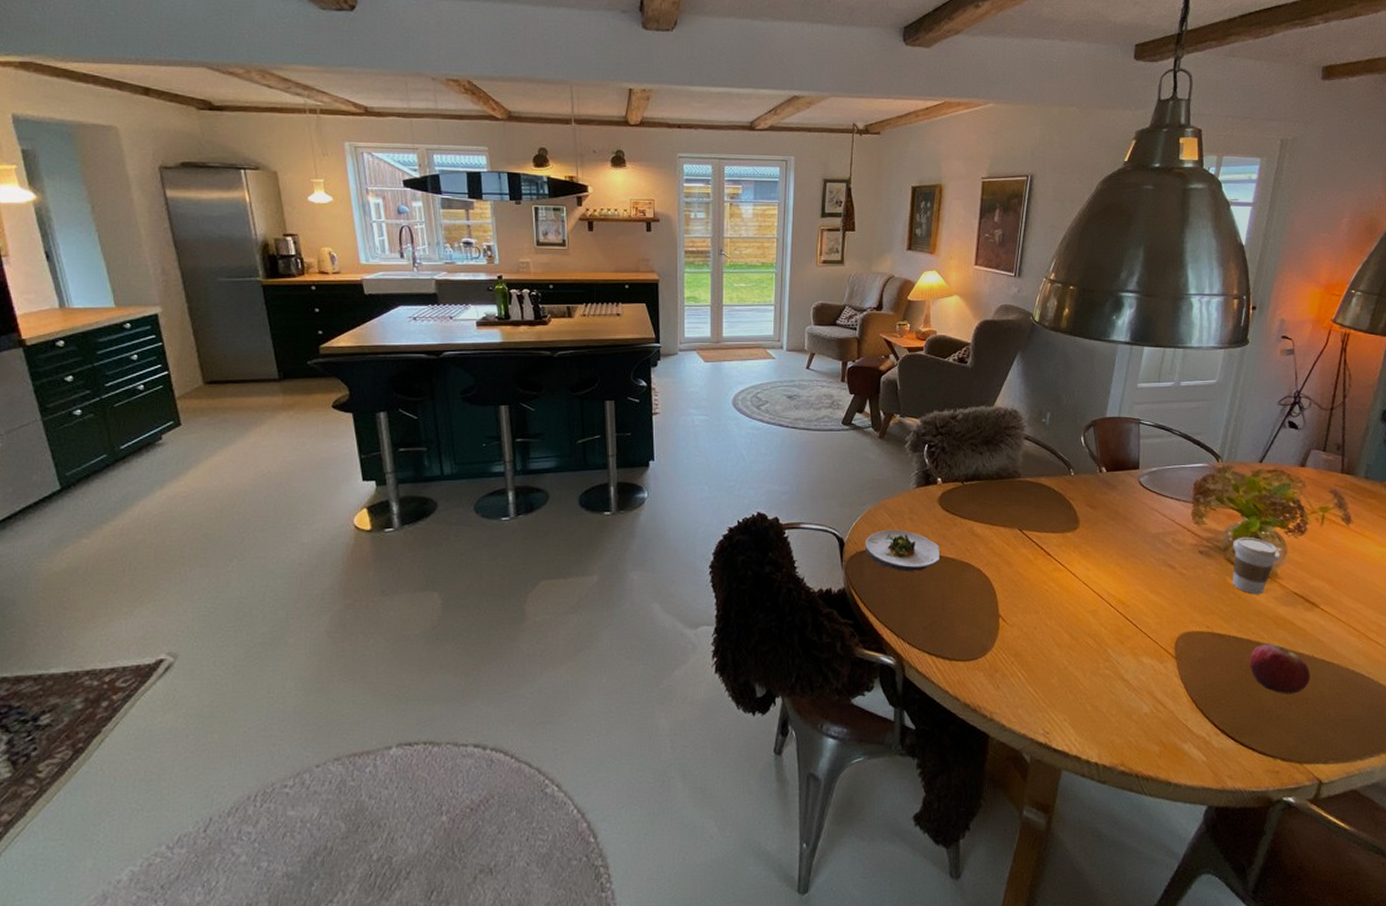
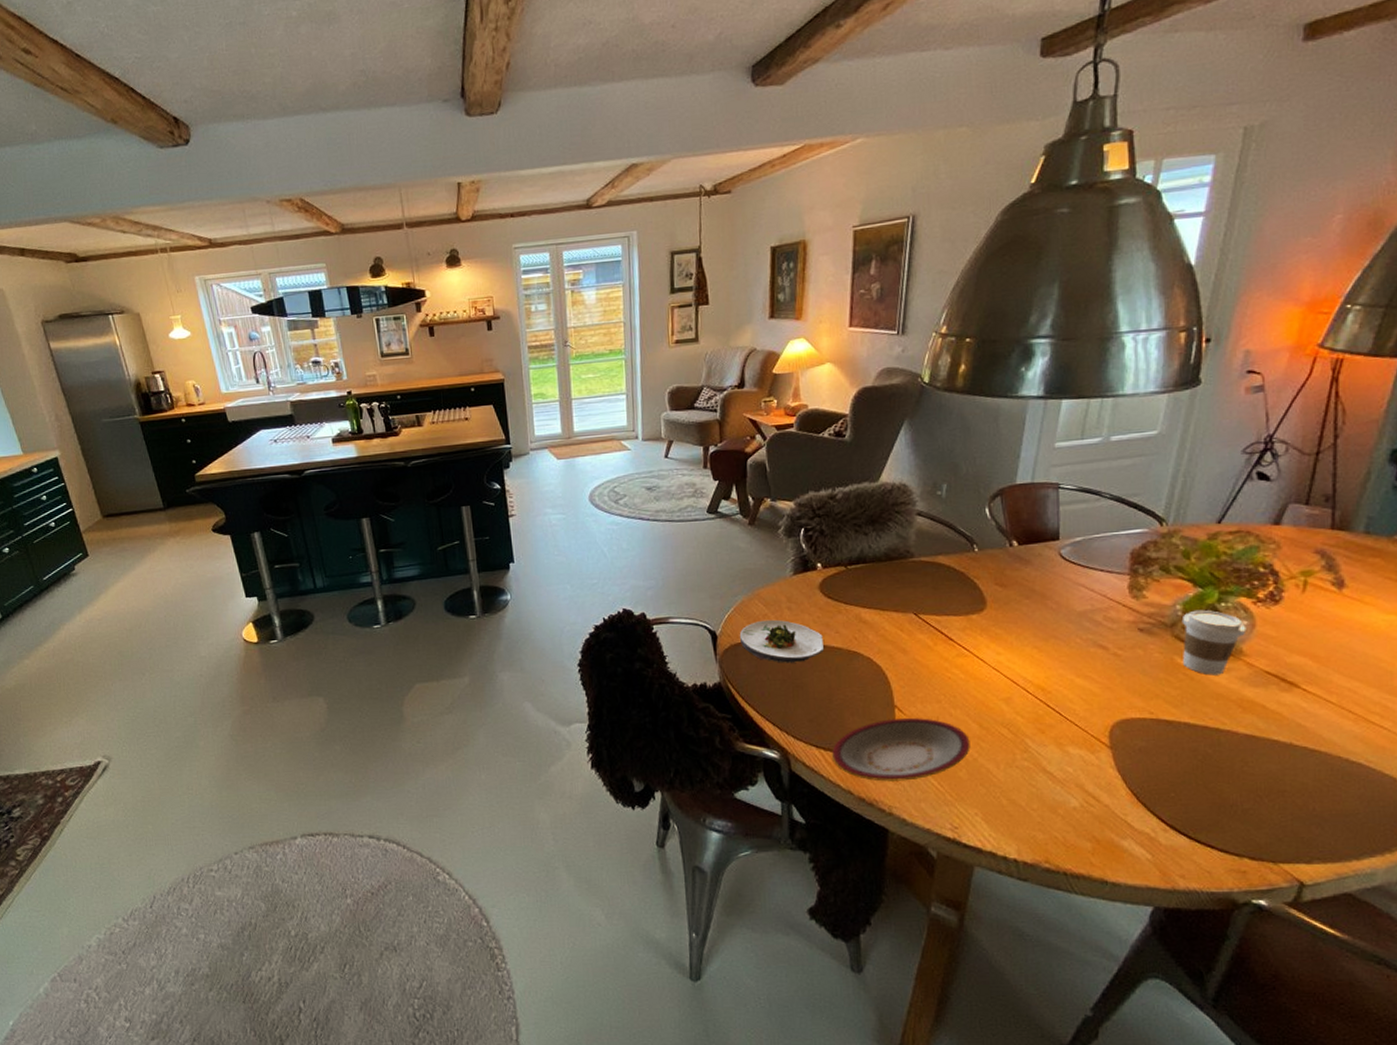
plate: none [941,627,1062,688] -> present [831,717,970,782]
apple: present [1249,643,1310,694] -> none [1205,729,1288,786]

